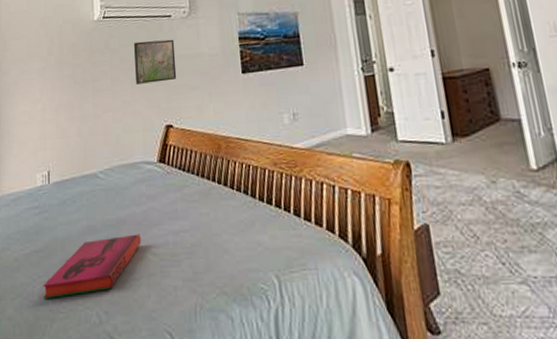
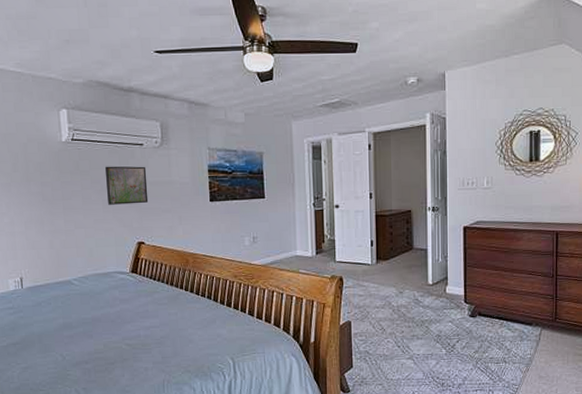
hardback book: present [43,234,142,300] -> none [22,329,116,381]

